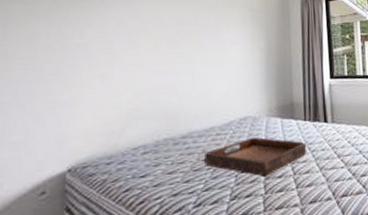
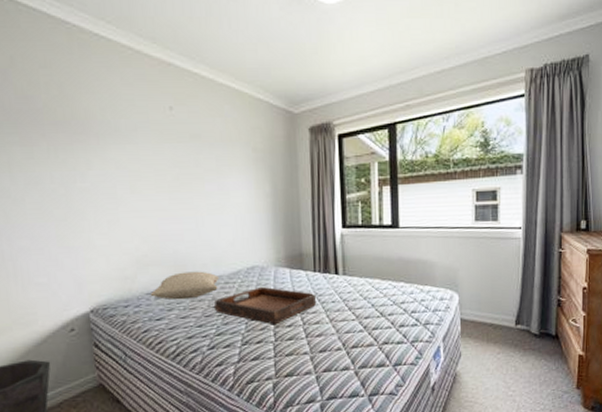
pillow: none [136,123,211,155] -> present [150,271,219,300]

